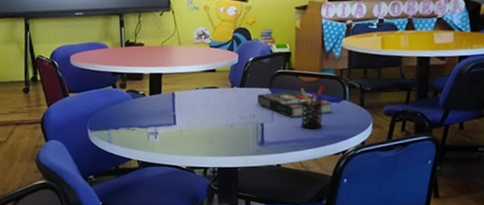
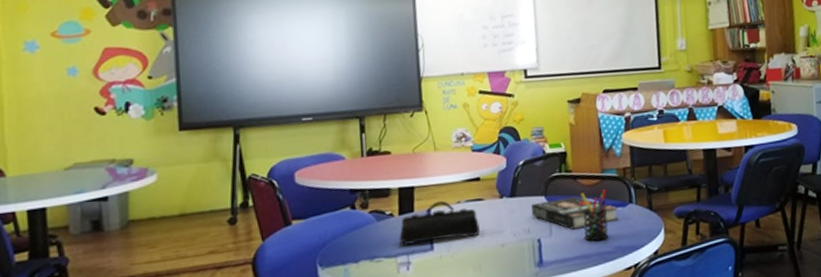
pencil case: none [149,86,214,119] -> present [399,200,480,245]

